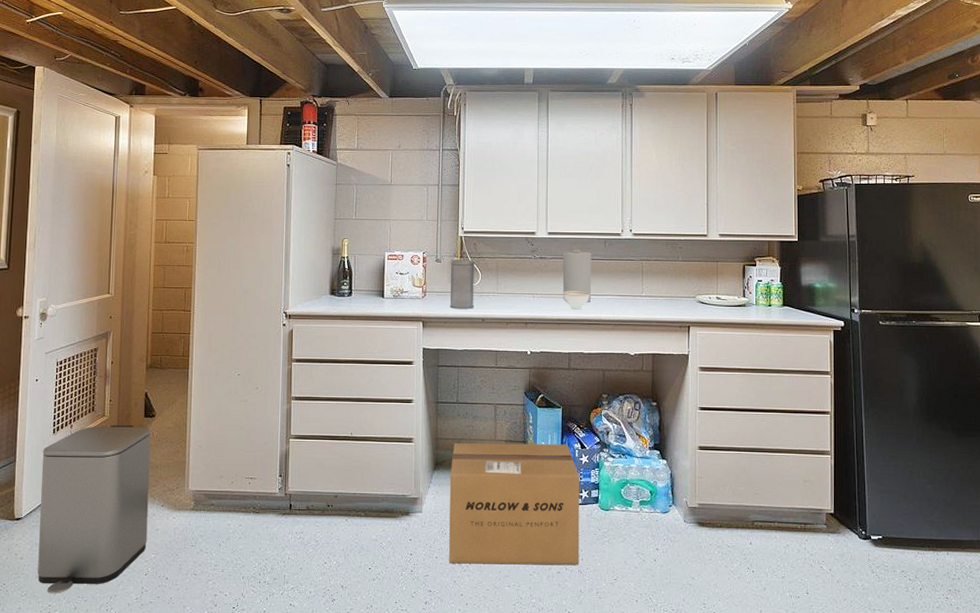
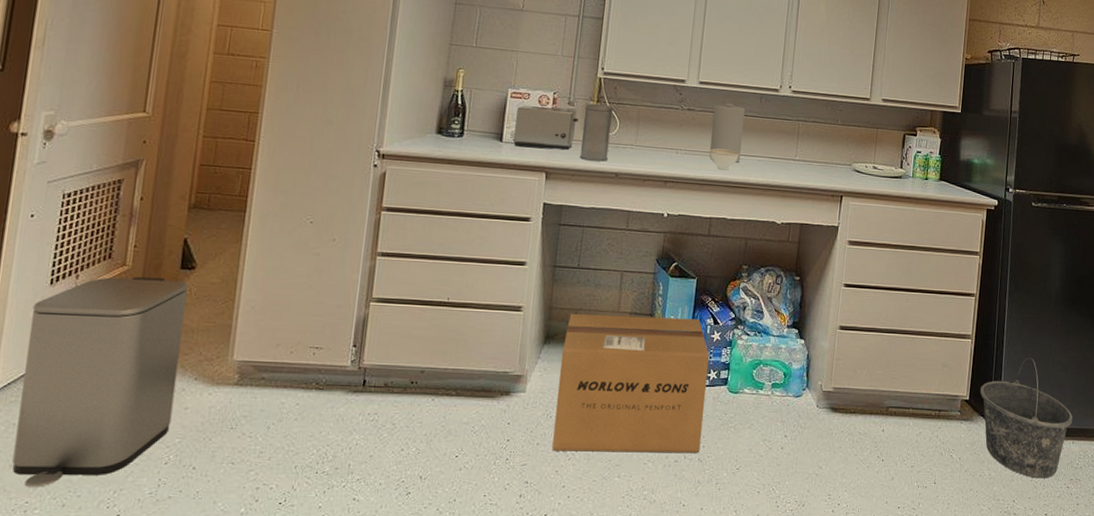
toaster: none [393,264,446,302] -> present [514,104,578,151]
bucket: none [844,471,945,589] -> present [980,358,1073,478]

